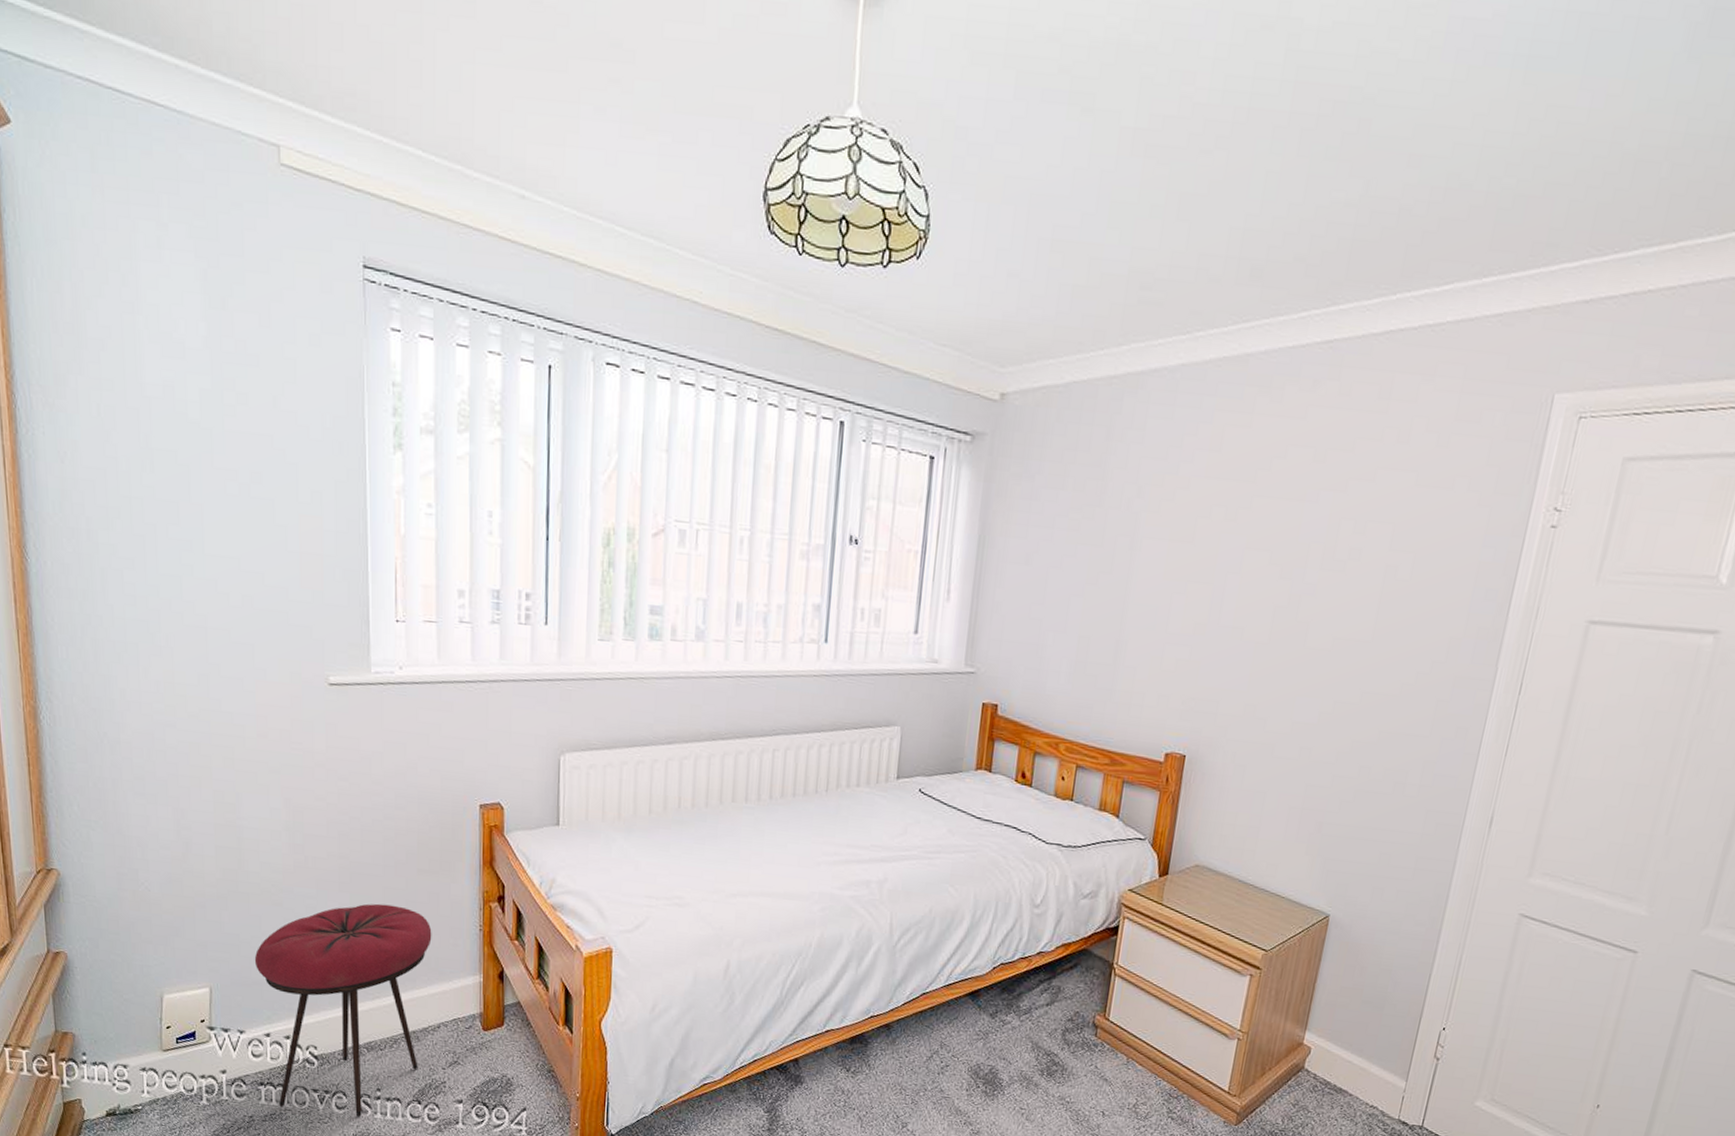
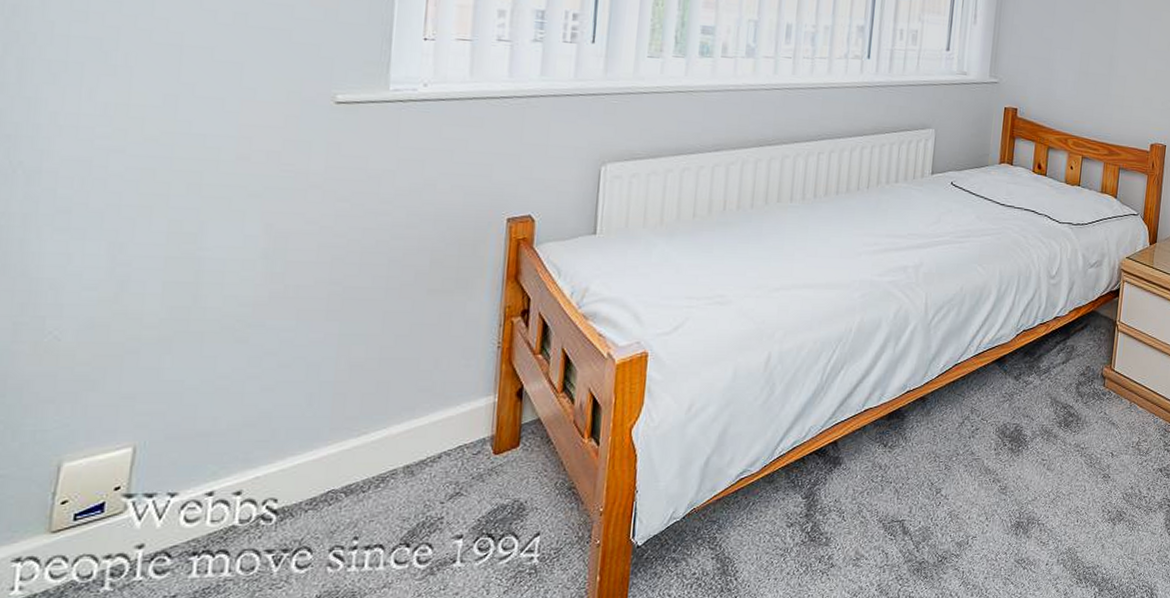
stool: present [254,903,432,1117] -> none [201,330,440,577]

